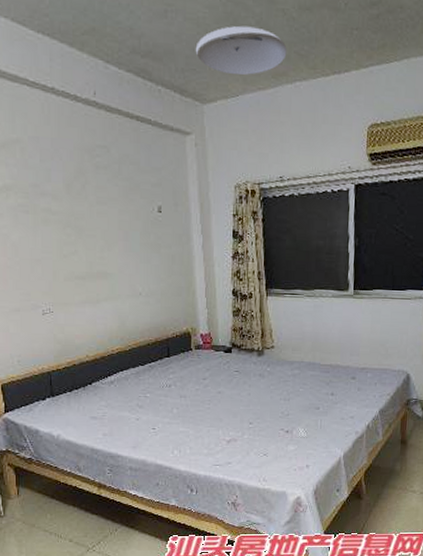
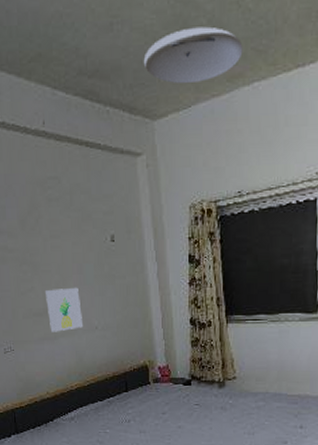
wall art: none [90,253,127,296] -> present [46,287,84,332]

